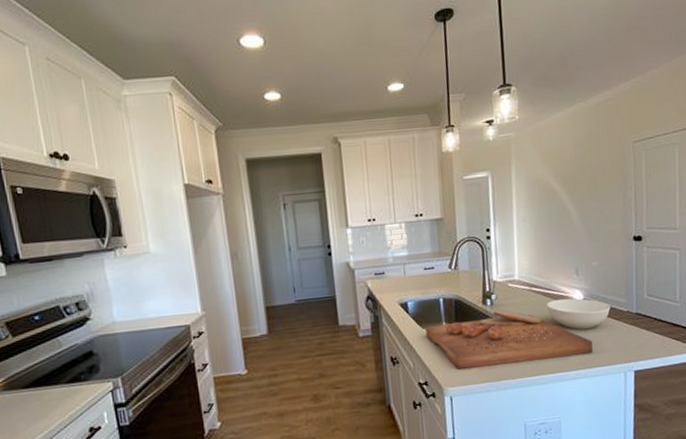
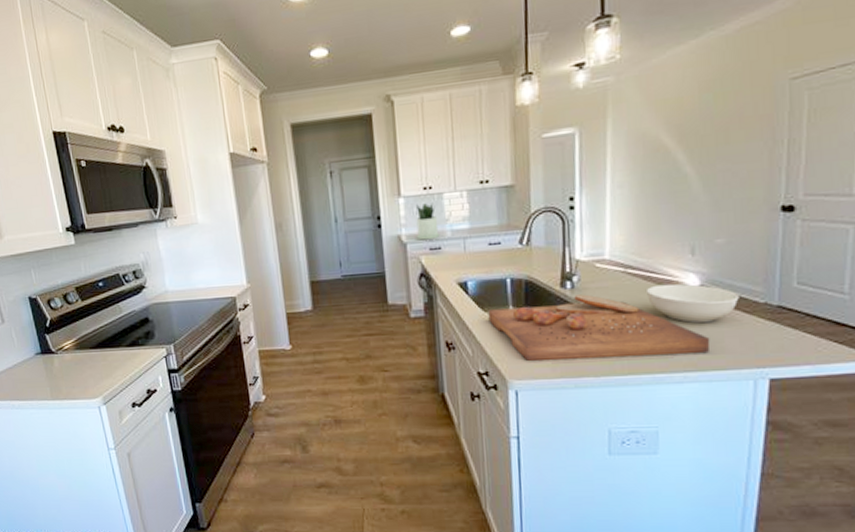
planter: none [362,233,384,267] -> present [416,203,441,241]

